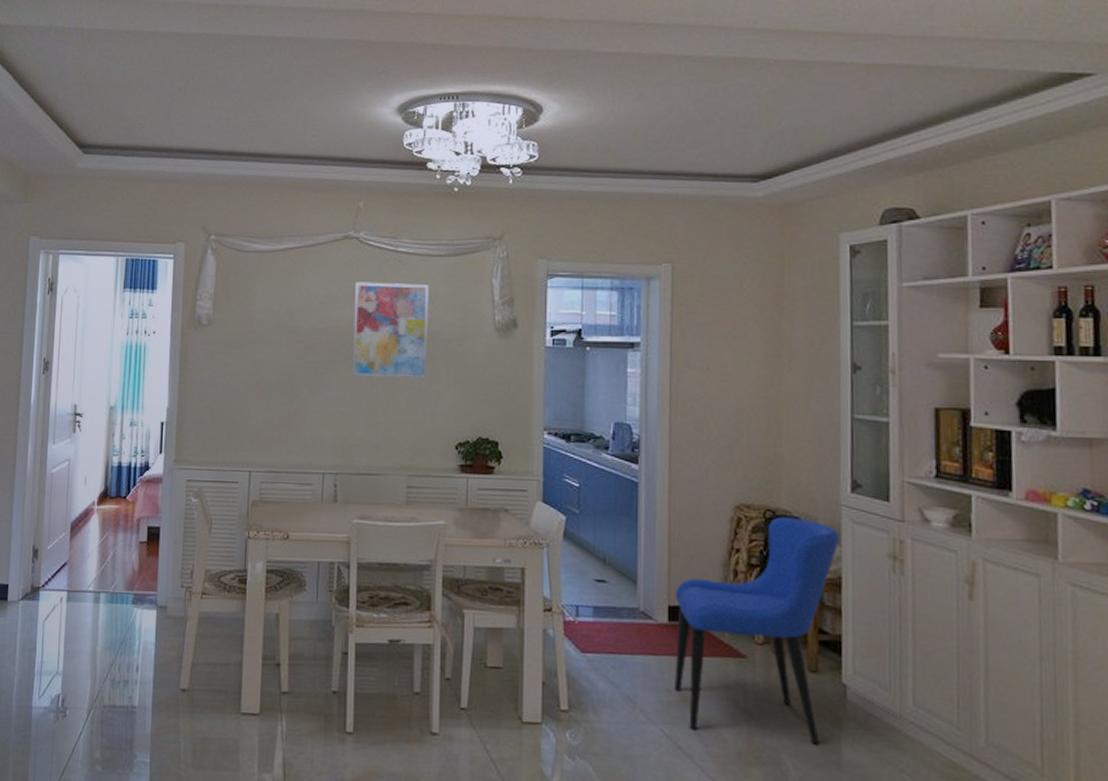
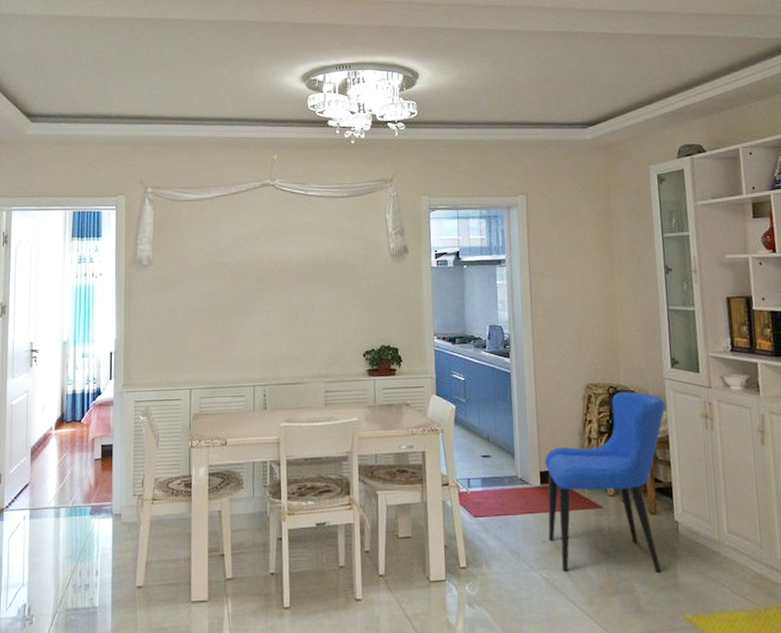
wall art: present [352,282,428,380] -> none [273,221,337,302]

